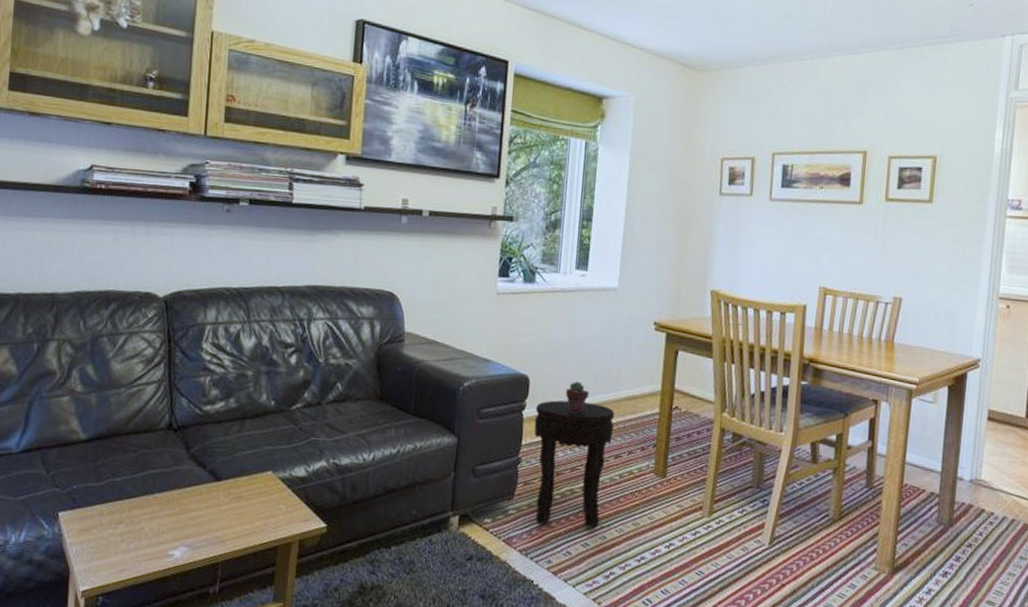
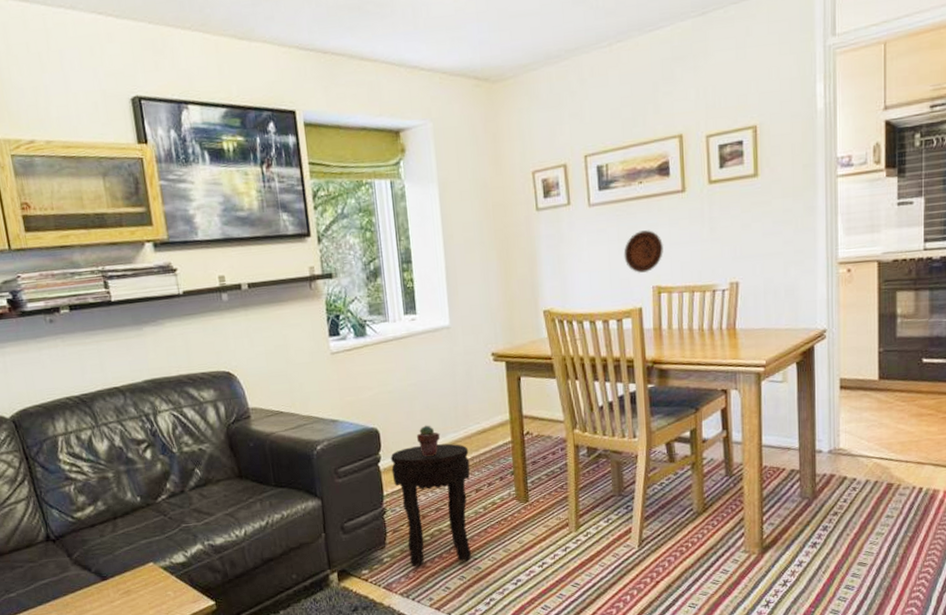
decorative plate: none [796,232,835,272] -> present [623,230,663,273]

